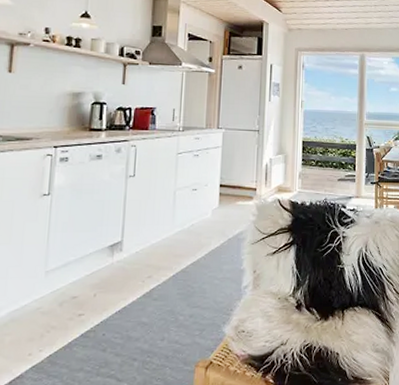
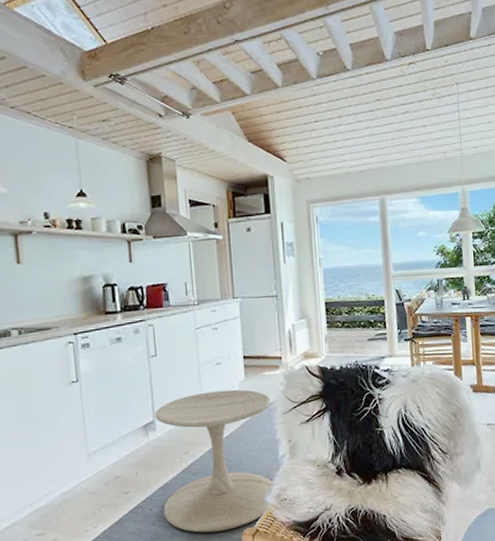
side table: none [116,216,242,363] -> present [155,389,274,533]

